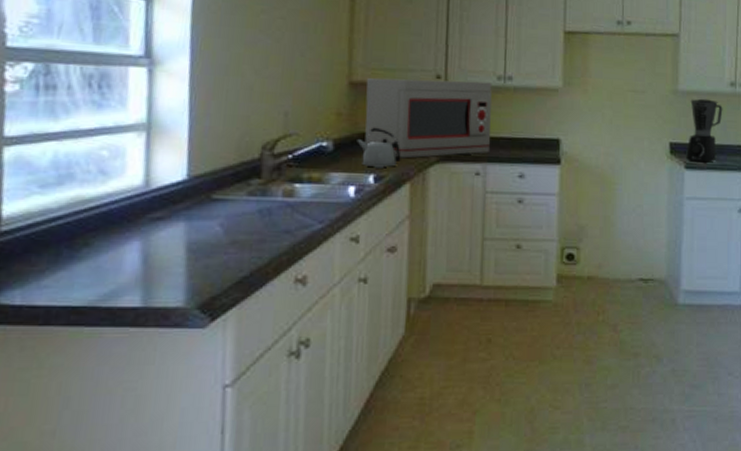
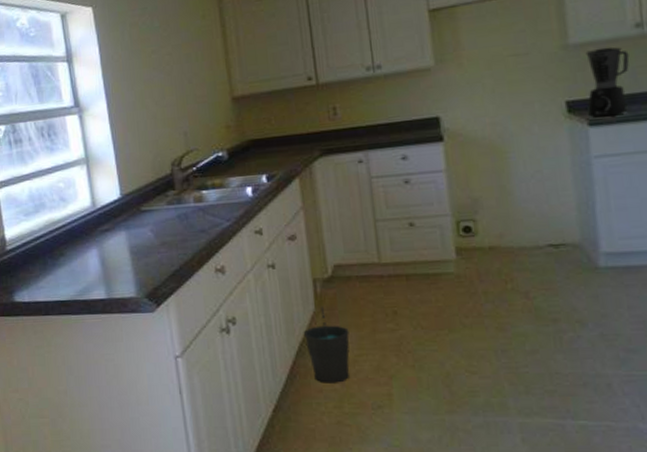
kettle: present [357,127,401,168] -> none [246,133,288,169]
microwave: present [365,78,492,159] -> none [246,74,369,157]
bucket: none [387,331,438,420] -> present [303,307,350,383]

